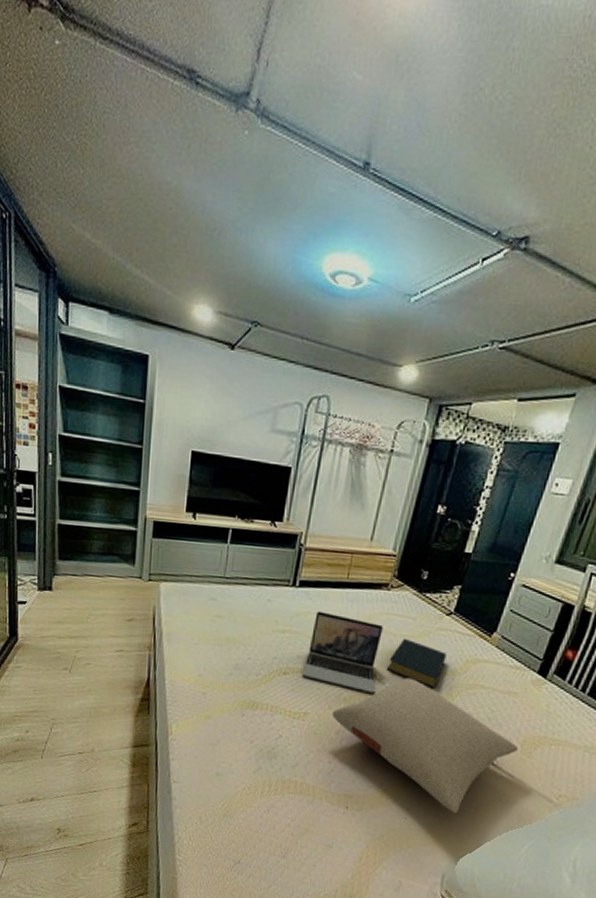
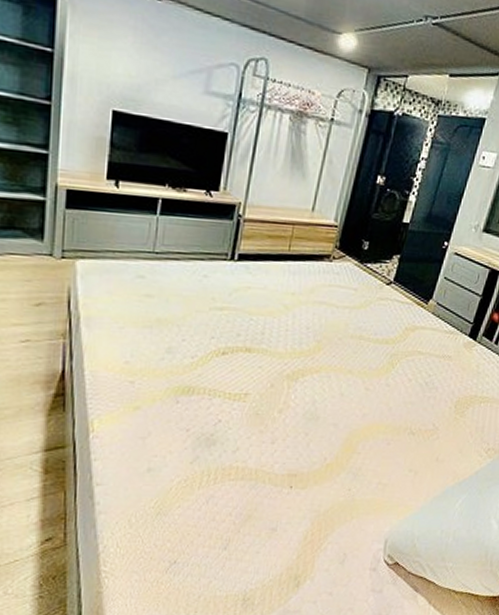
laptop: present [301,611,383,693] -> none [242,286,325,367]
pillow: present [332,677,519,813] -> none [275,349,453,478]
hardback book: present [387,637,447,688] -> none [330,309,387,358]

